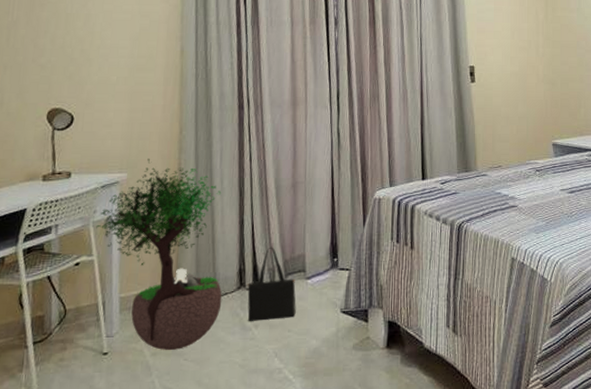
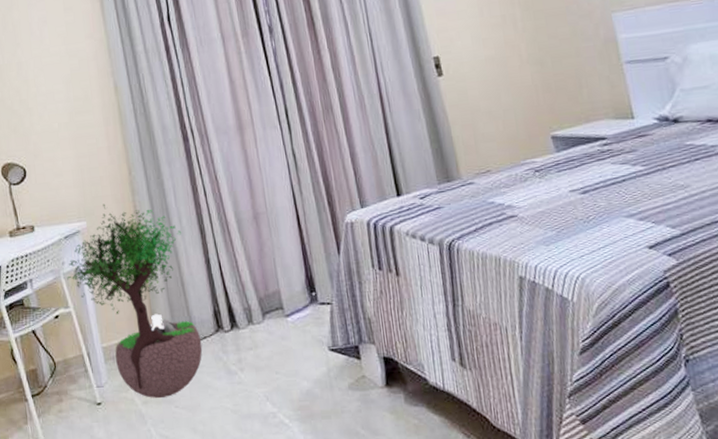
tote bag: present [247,247,296,321] -> none [224,285,281,365]

